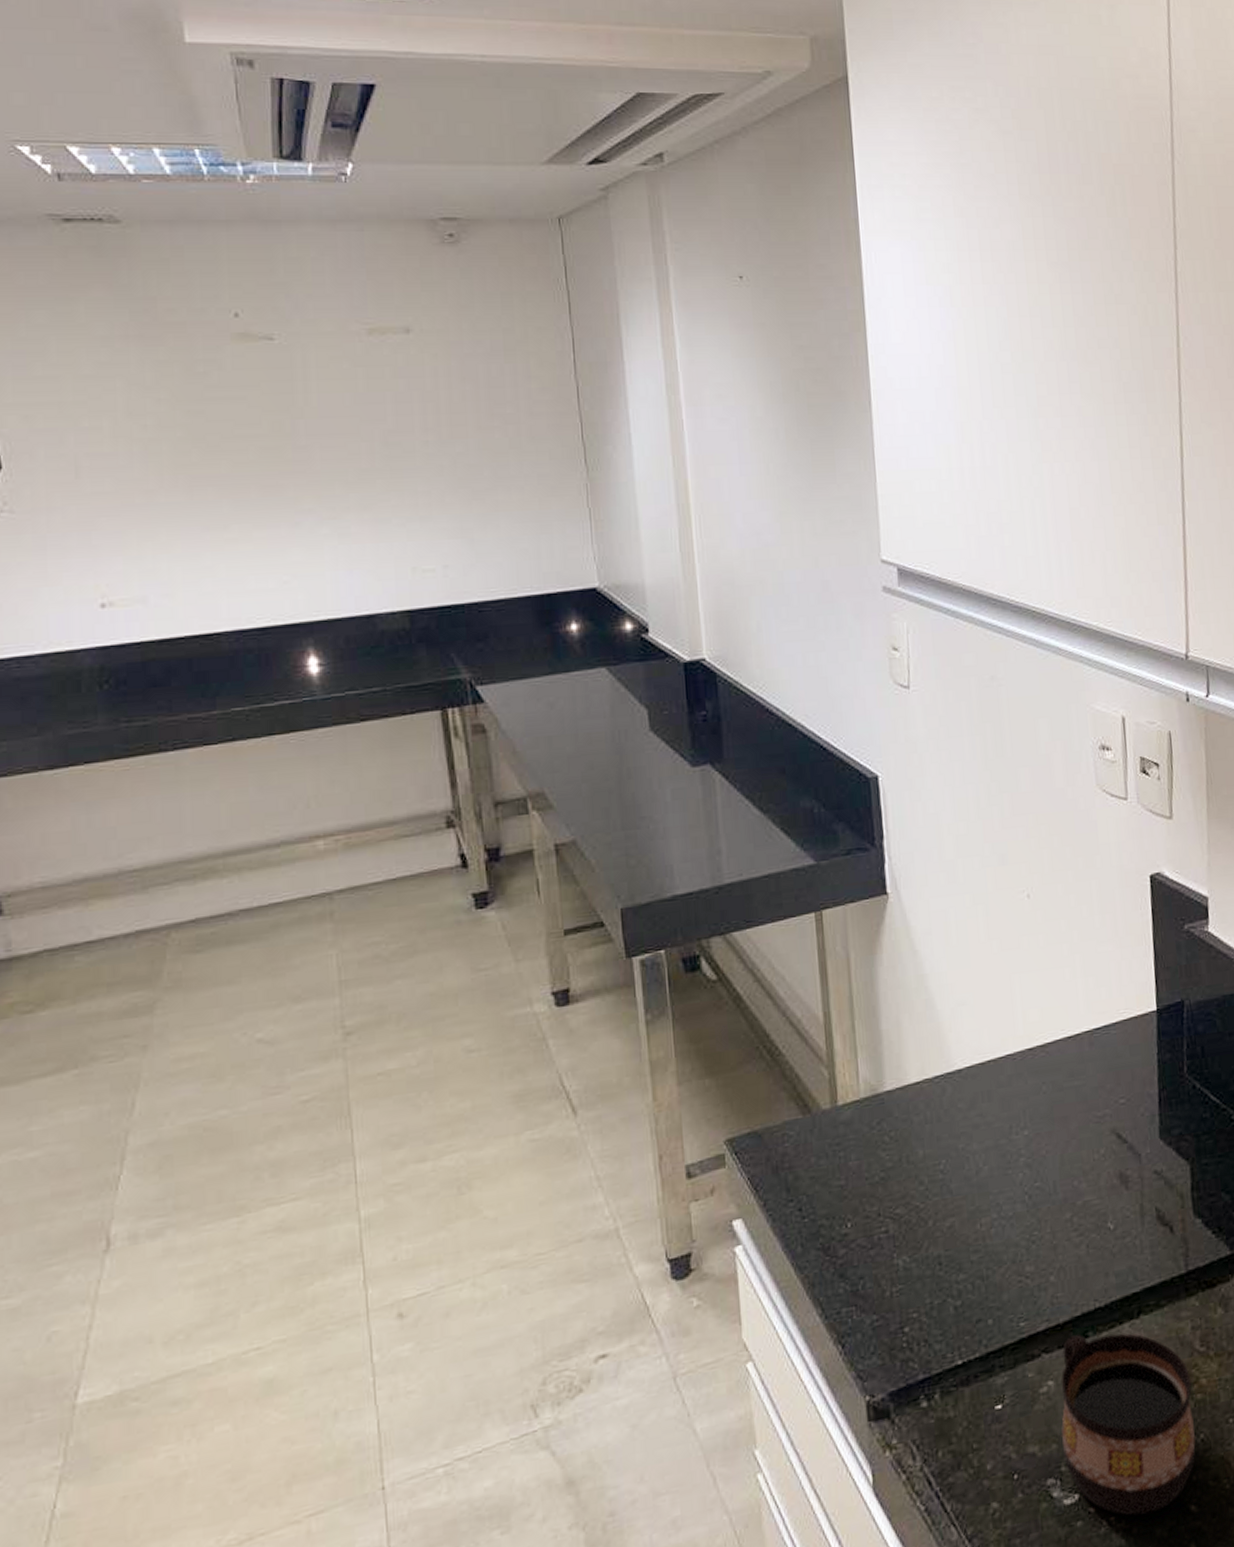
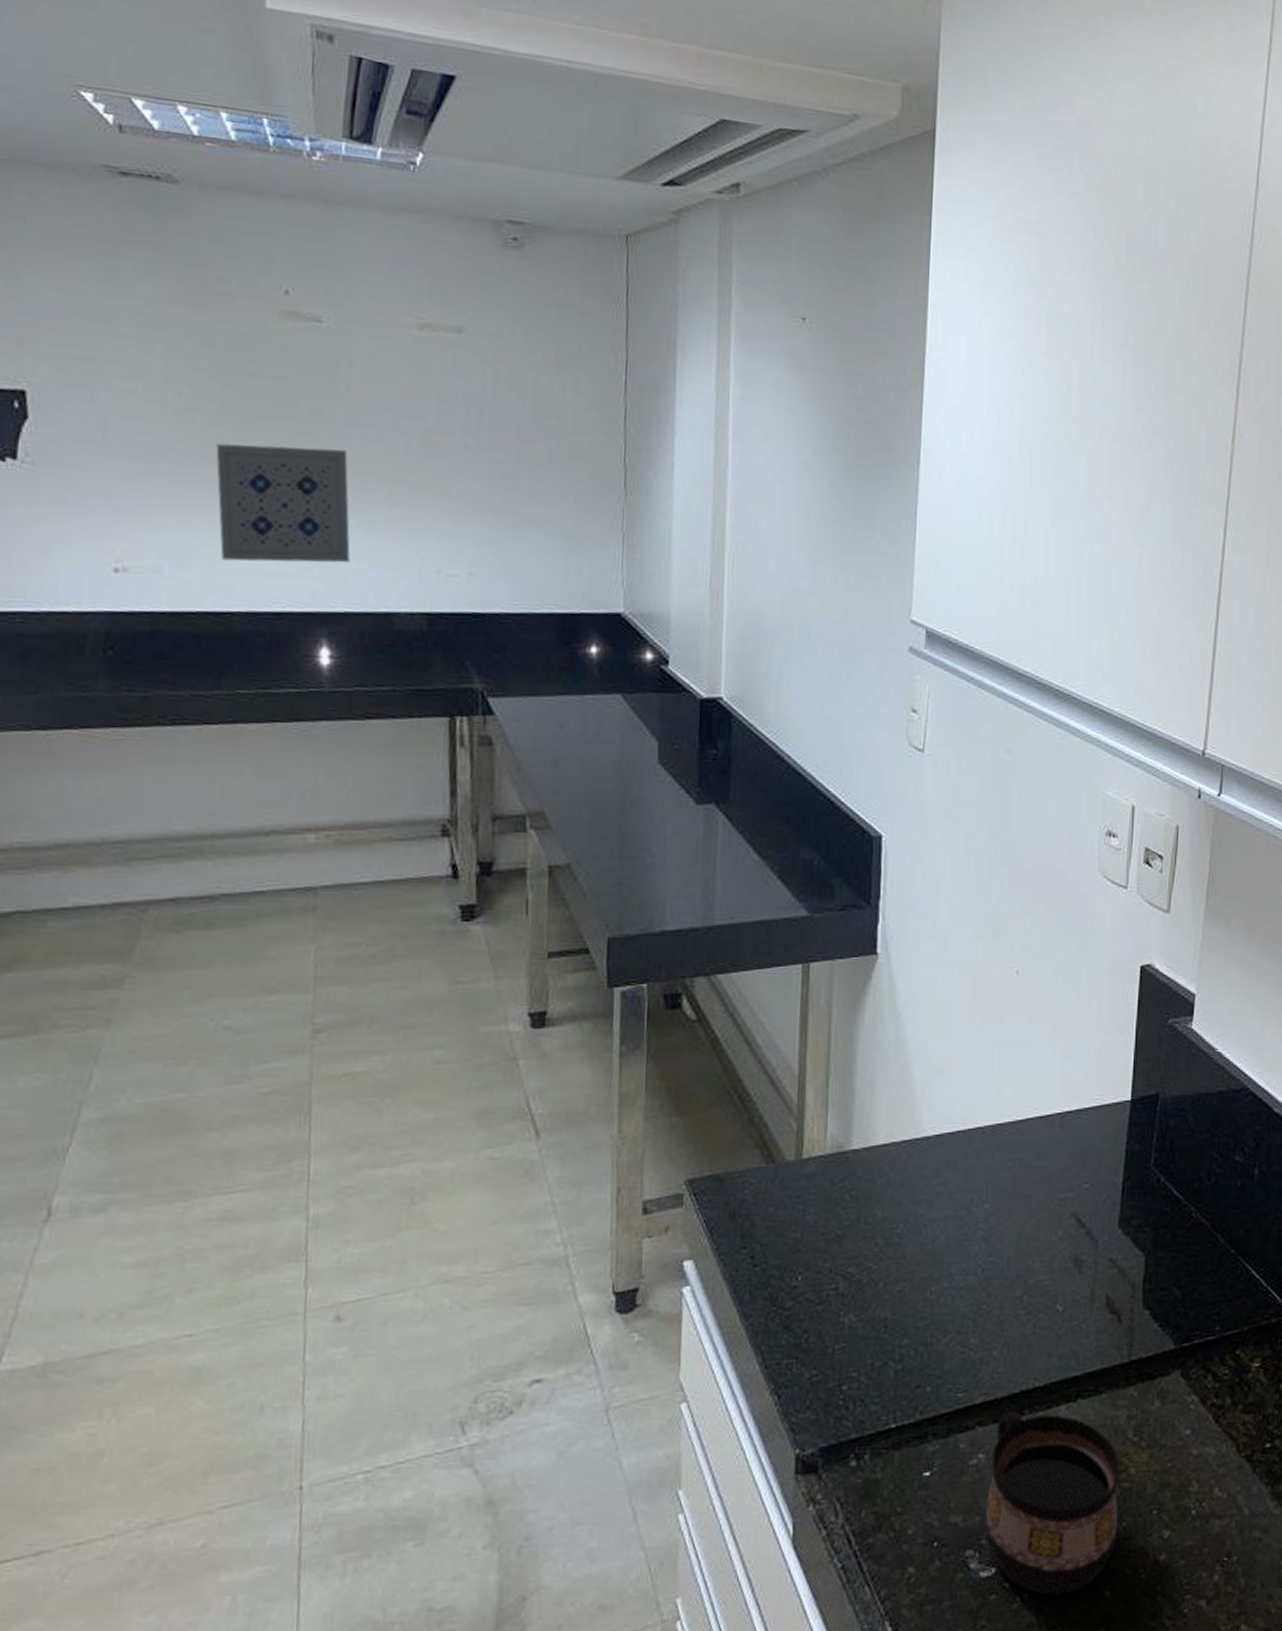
wall art: none [185,462,327,583] -> present [216,443,350,563]

